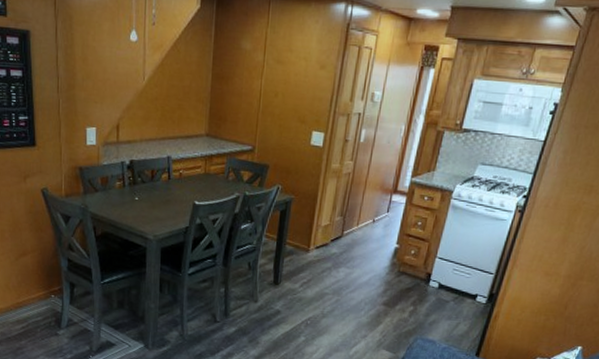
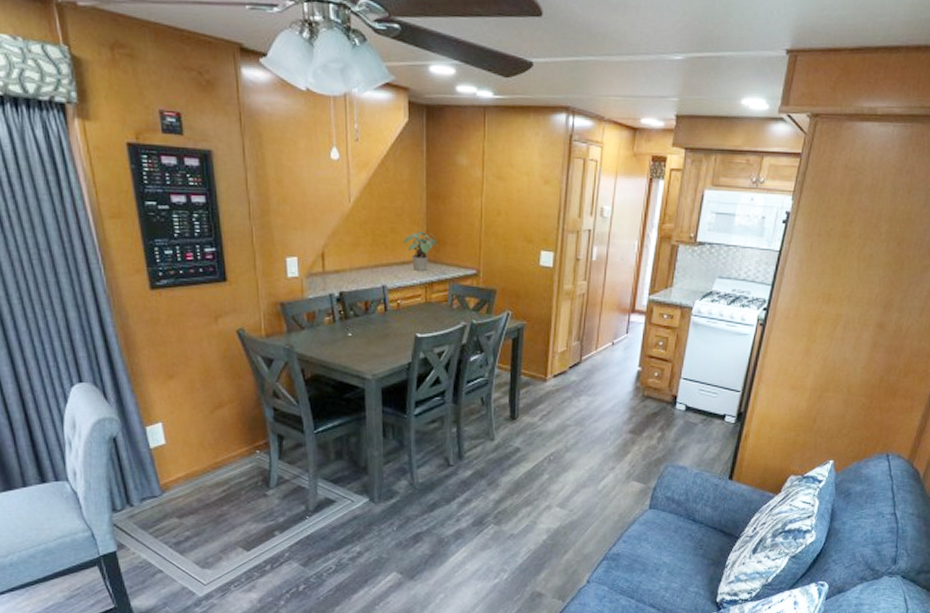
potted plant: none [188,109,220,146] -> present [403,232,438,272]

